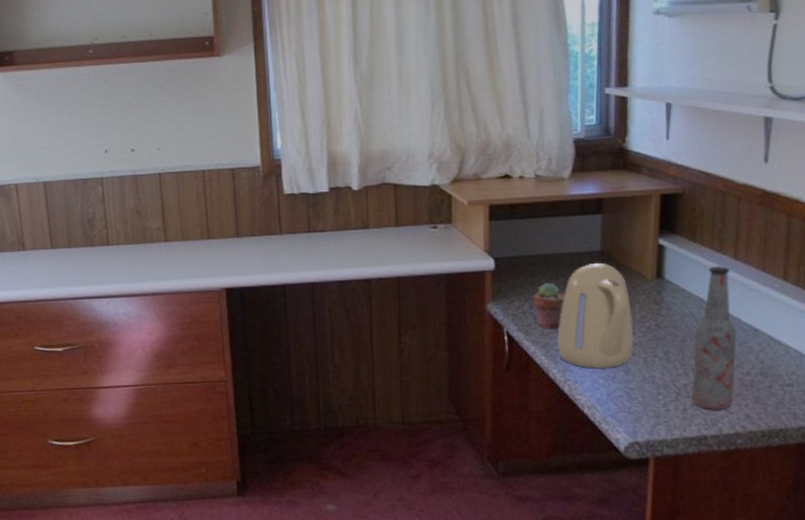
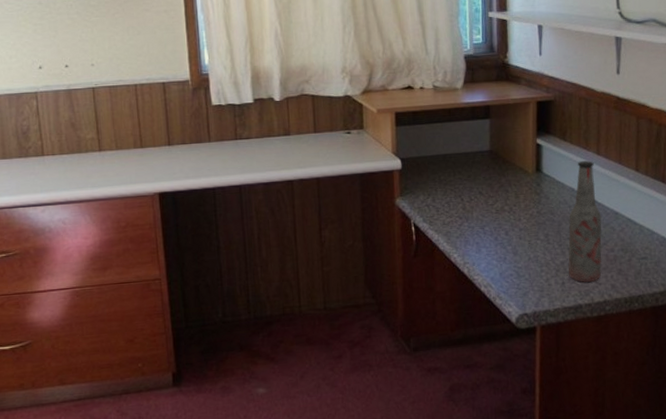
potted succulent: present [533,282,565,329] -> none [435,178,462,220]
kettle: present [556,263,634,369] -> none [456,161,520,252]

